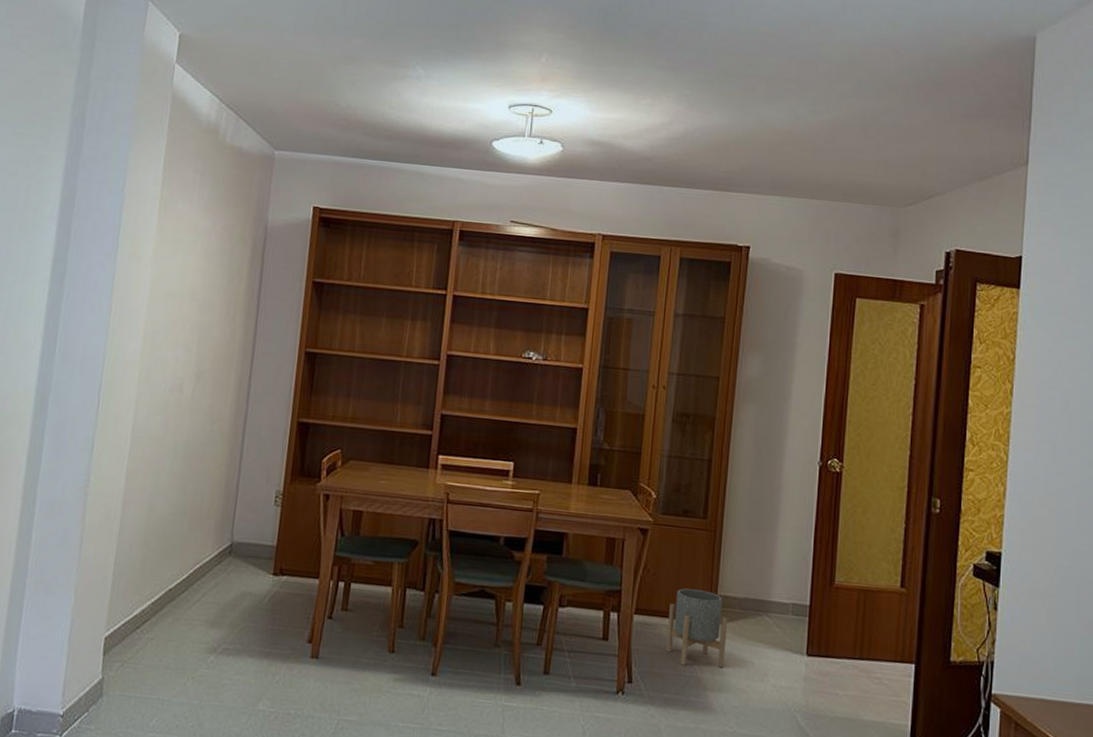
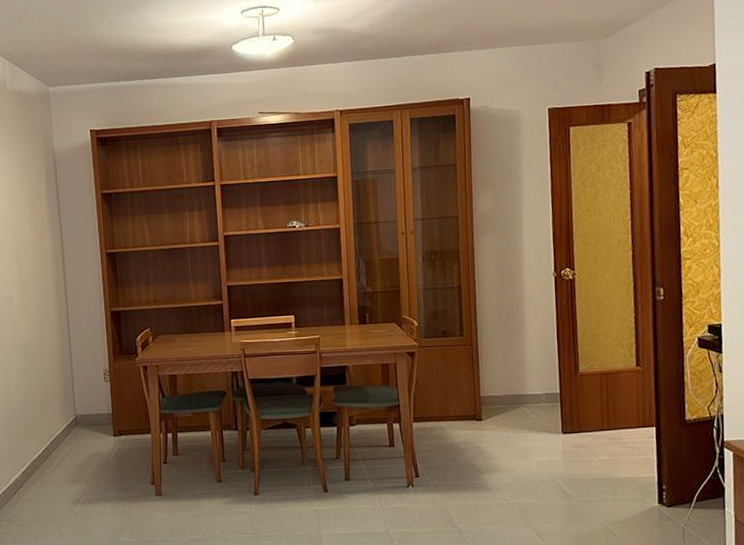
planter: present [665,588,728,668] -> none [442,394,494,457]

